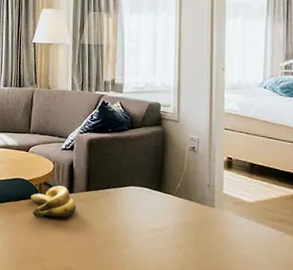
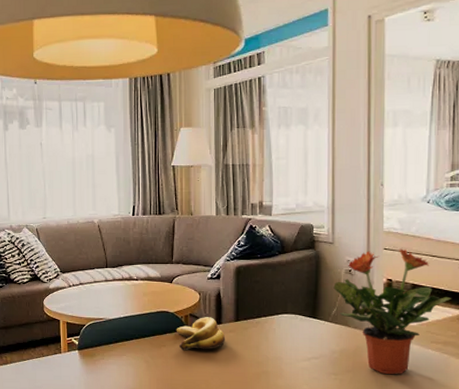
potted plant: none [178,129,287,249] -> present [333,248,452,374]

